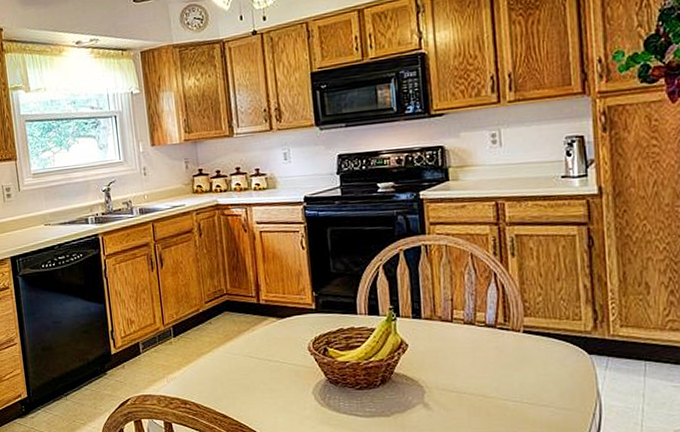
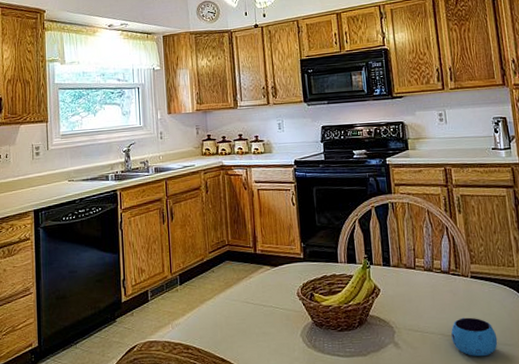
mug: none [494,377,554,422] -> present [450,317,498,357]

